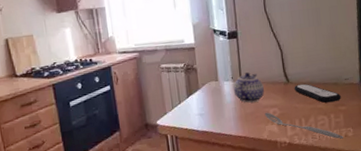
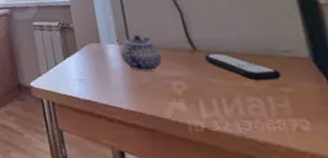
spoon: present [264,112,344,139] -> none [165,85,296,133]

